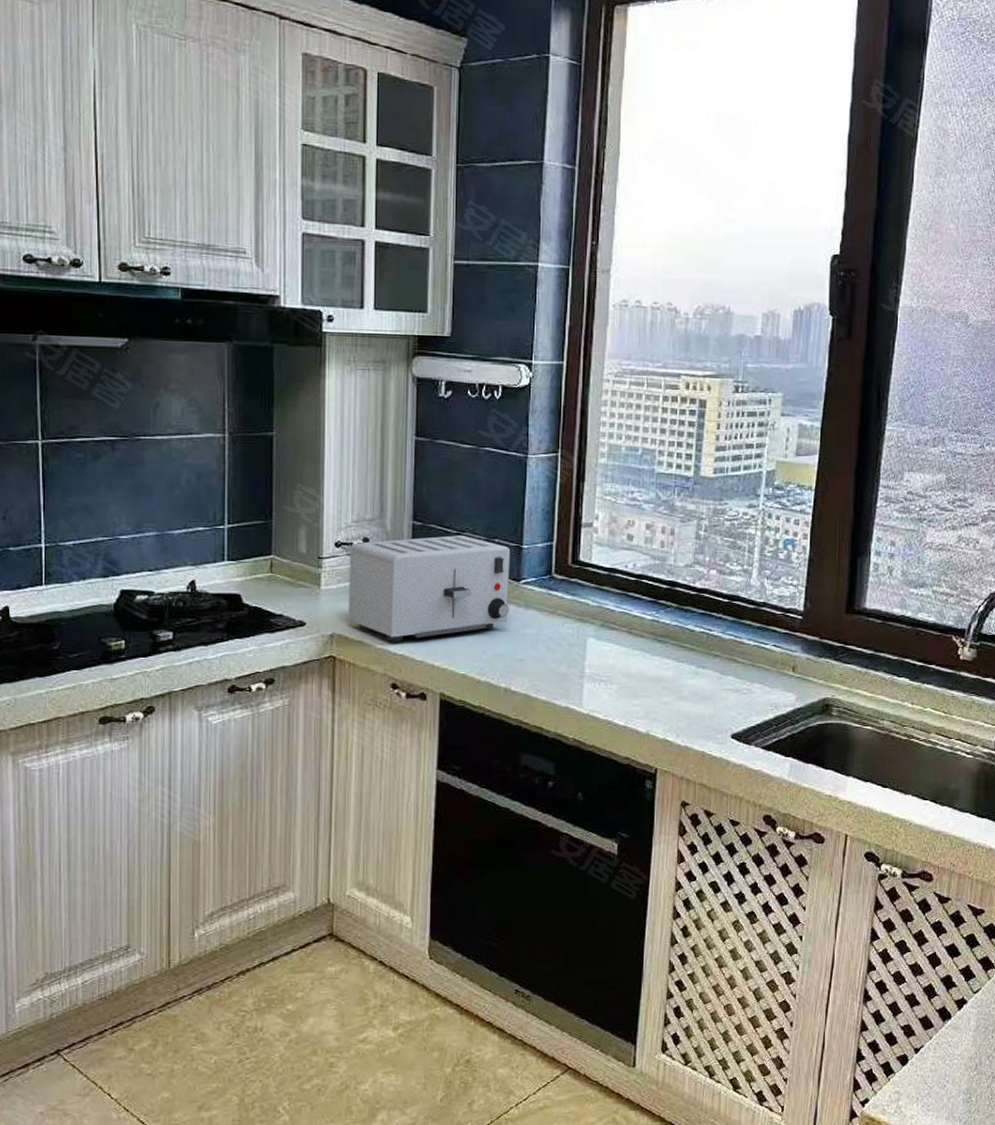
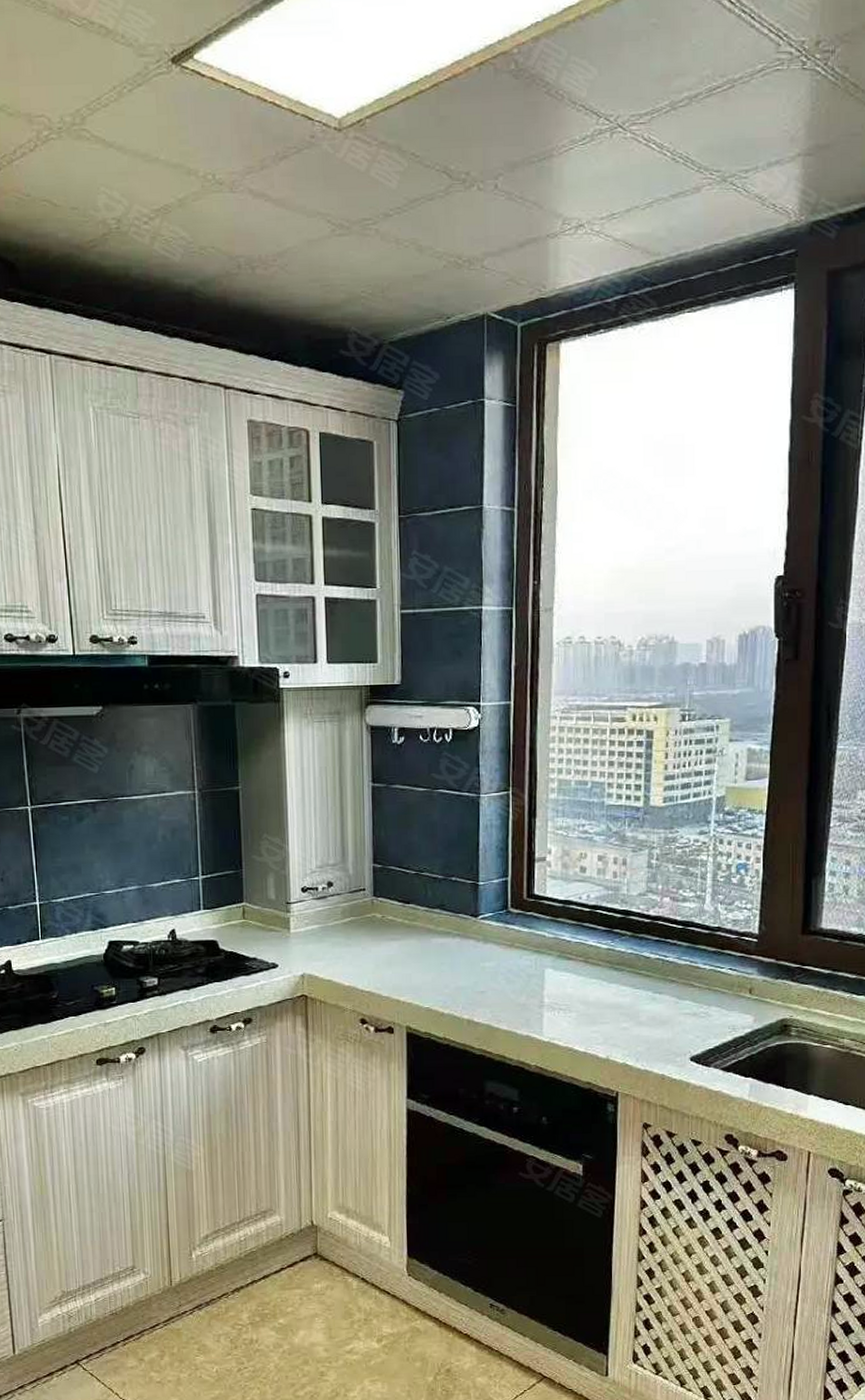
toaster: present [348,535,511,642] -> none [315,875,469,980]

